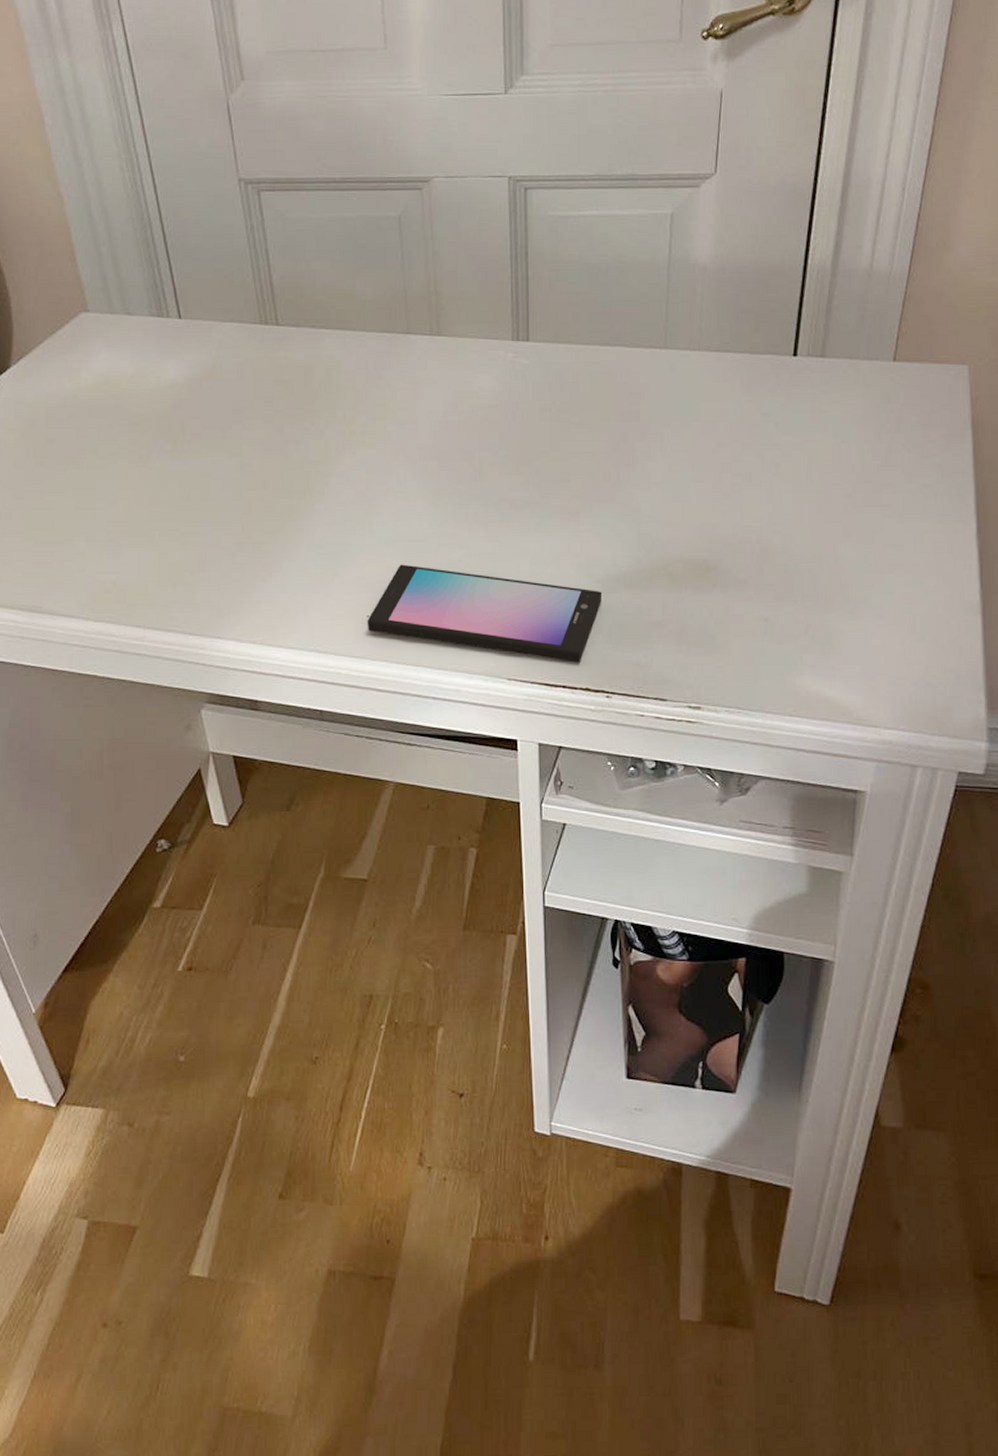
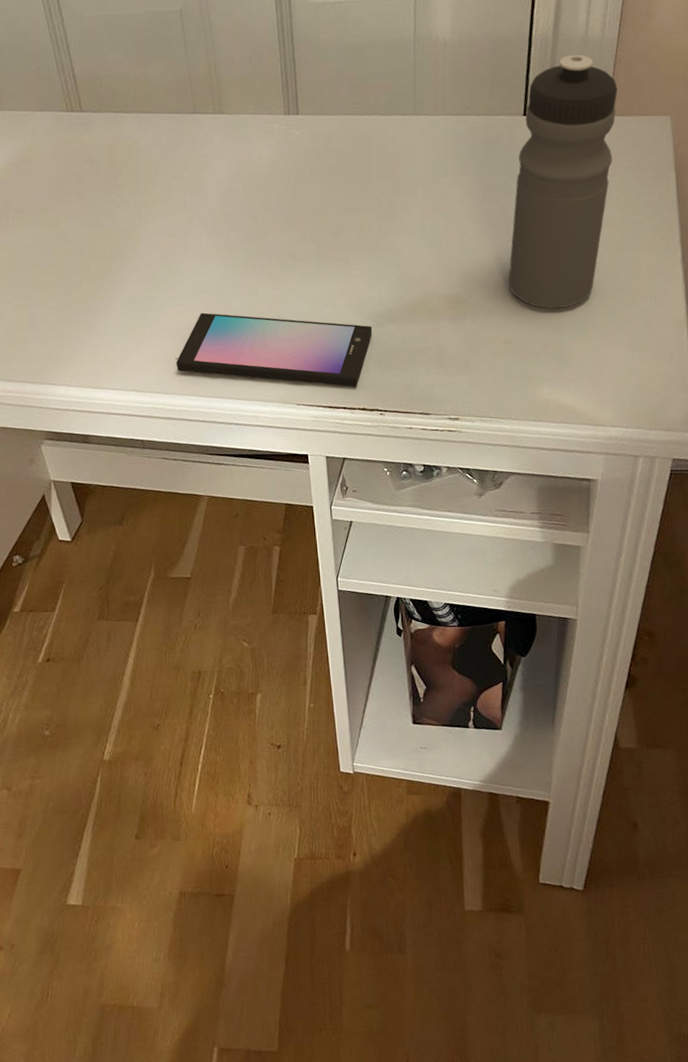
water bottle: none [767,288,906,584] -> present [508,54,618,309]

